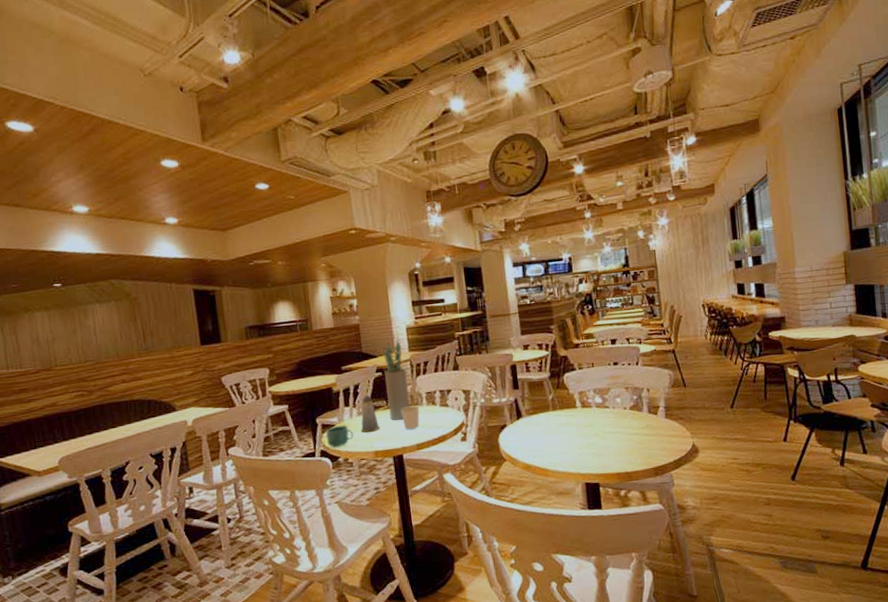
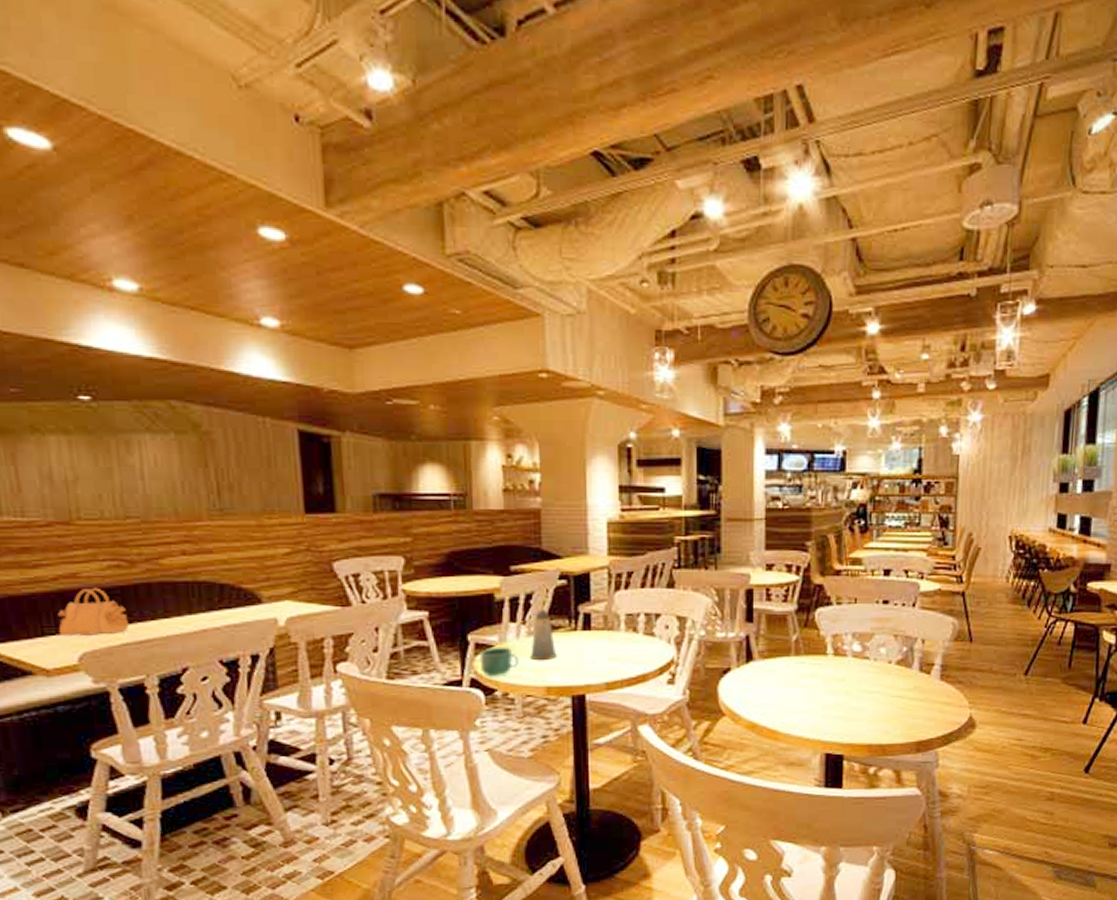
shoulder bag: none [45,411,90,447] -> present [58,587,129,636]
vase: present [383,336,411,421] -> none [570,532,603,649]
dixie cup: present [401,406,420,430] -> none [589,631,614,662]

